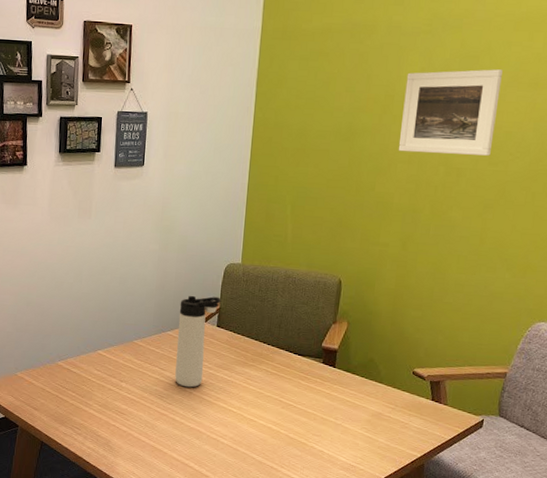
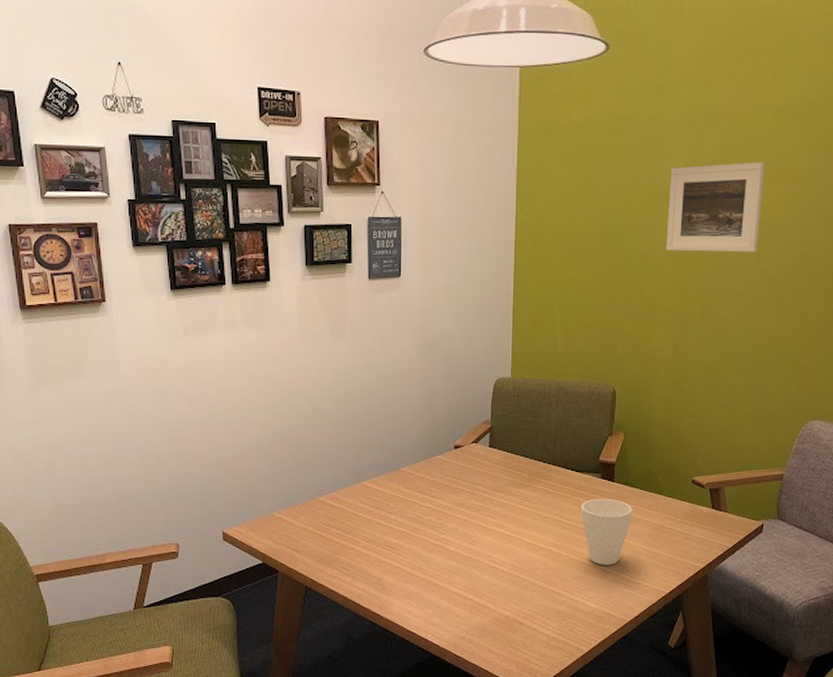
thermos bottle: present [175,296,221,388] -> none [447,415,492,514]
cup: none [300,382,352,447] -> present [580,498,632,565]

